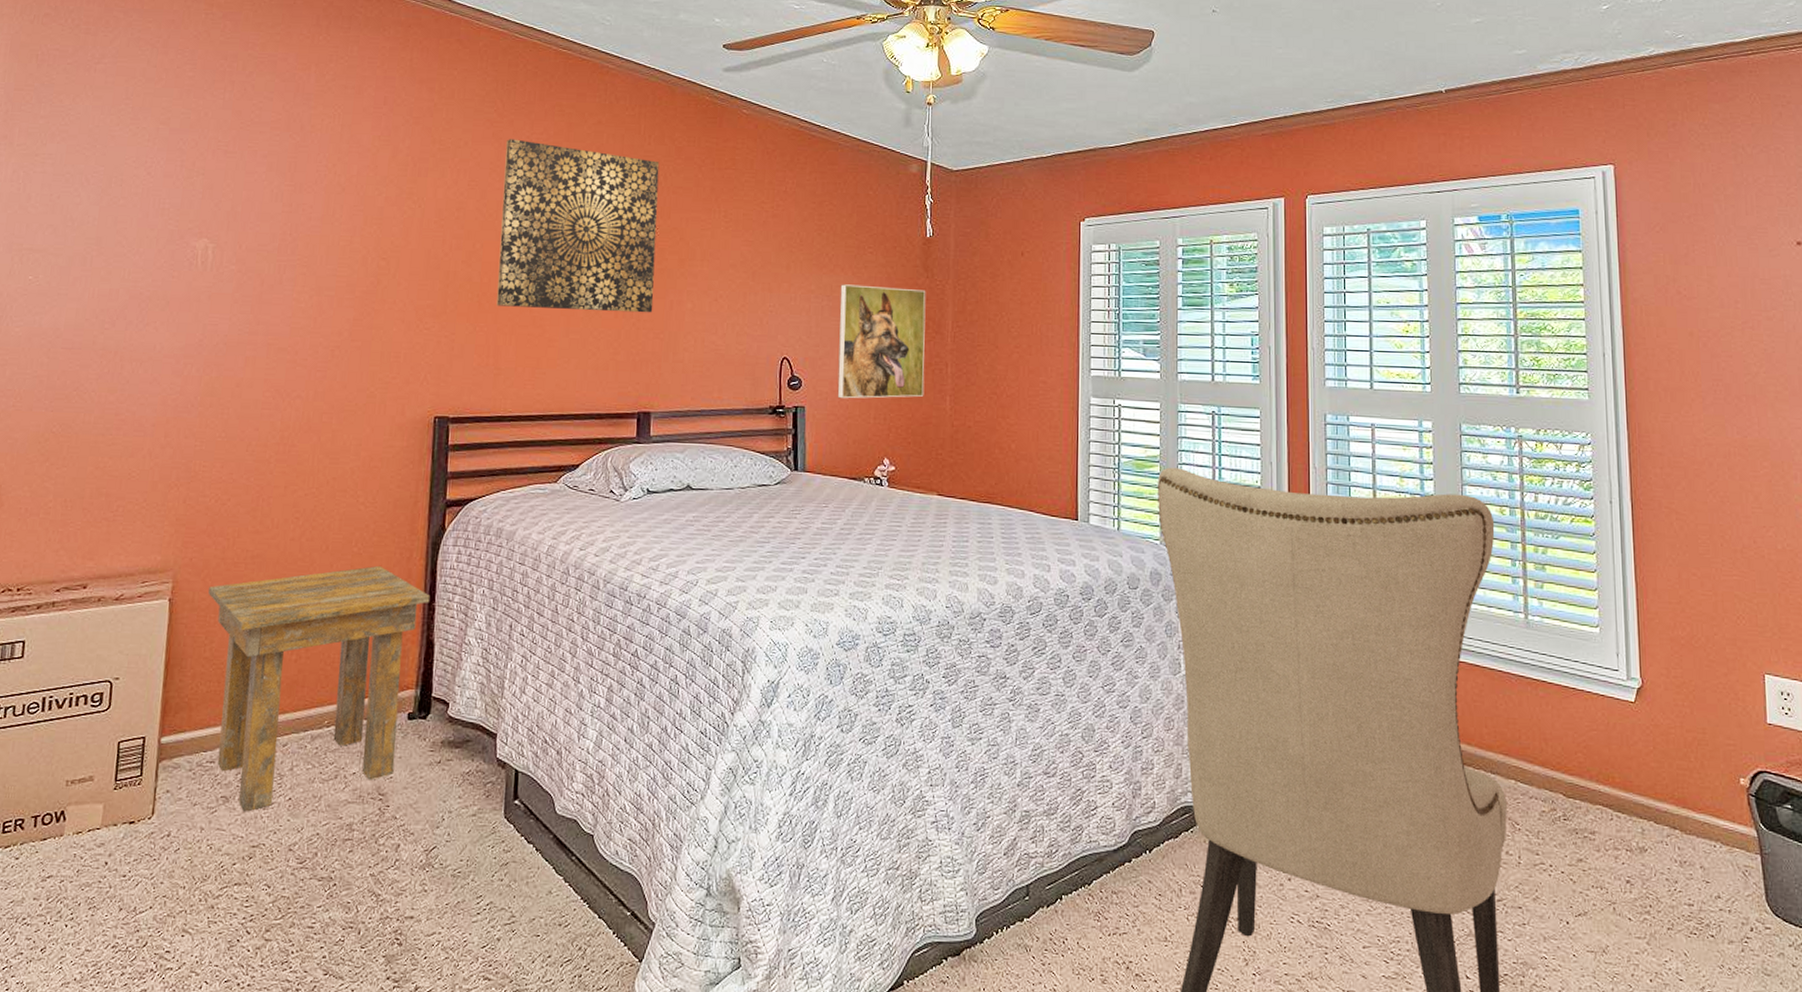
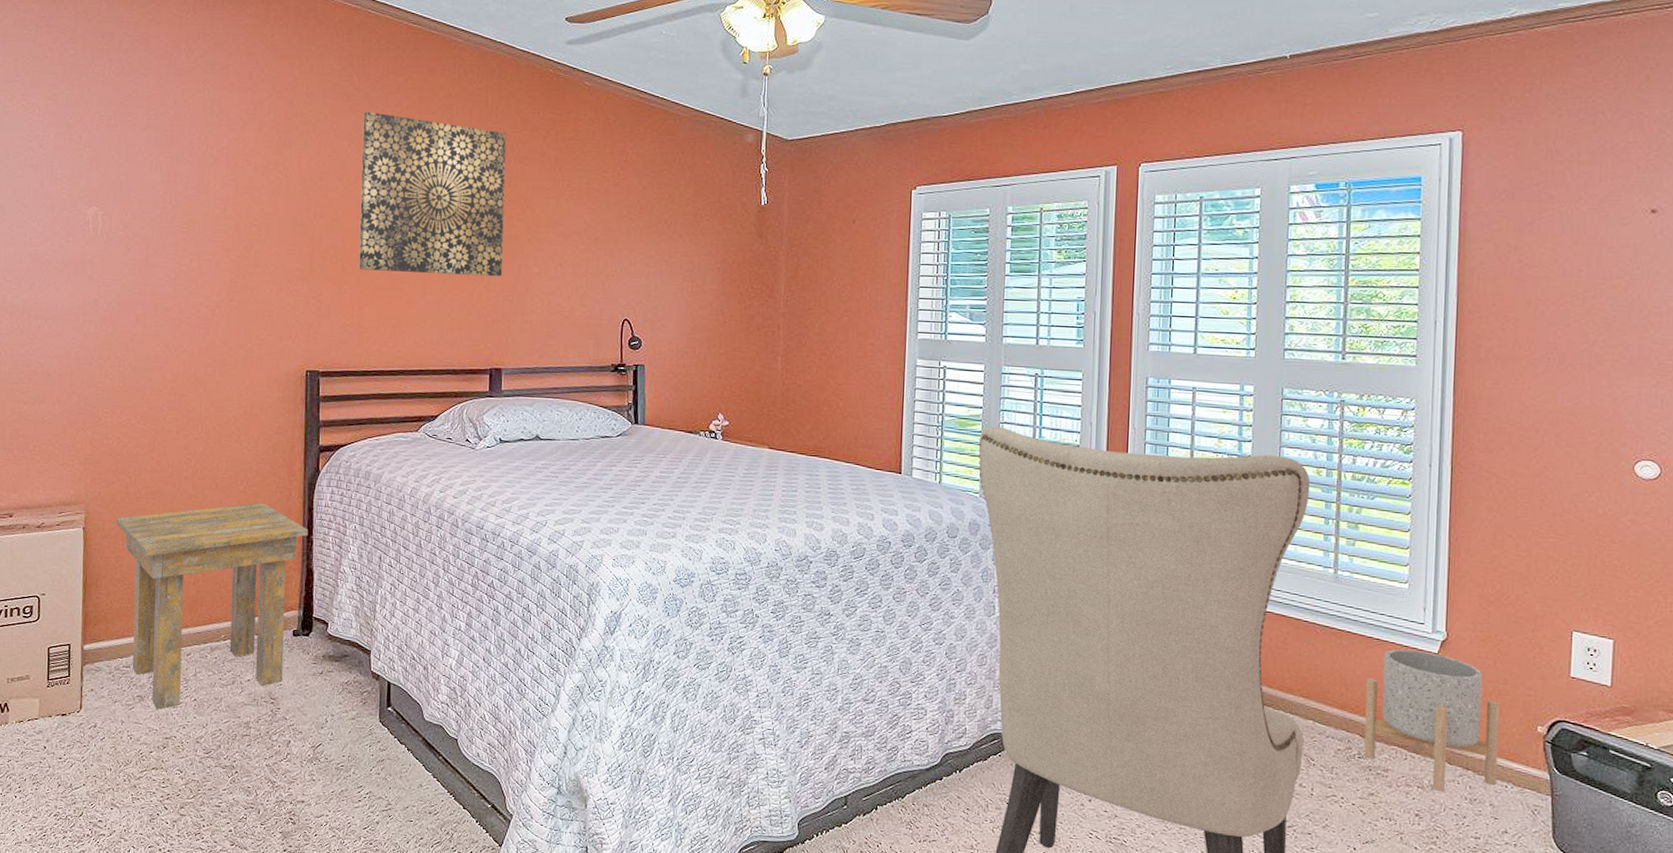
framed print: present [837,284,926,399] -> none [675,250,760,358]
planter: none [1566,698,1705,855] -> present [1363,649,1500,793]

